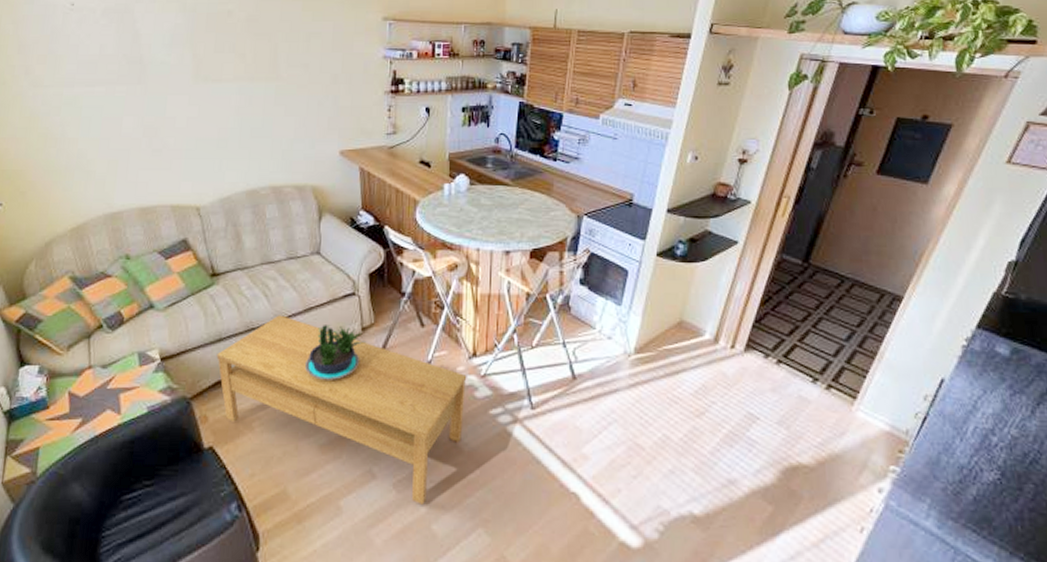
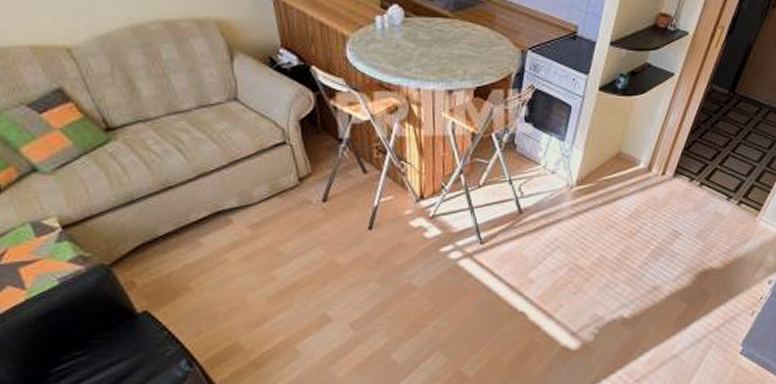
coffee table: present [216,315,467,505] -> none [131,170,416,339]
potted plant: present [305,325,367,380] -> none [240,178,306,234]

